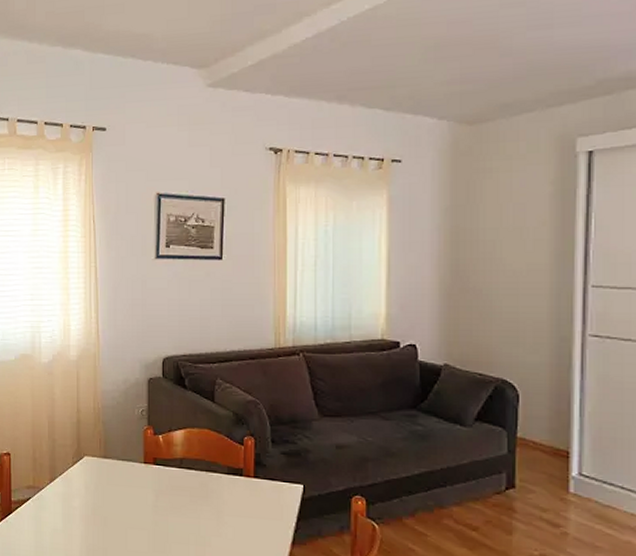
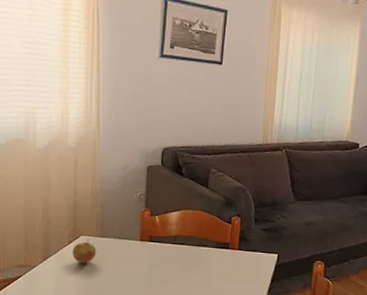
apple: none [77,460,101,487] -> present [72,239,97,263]

